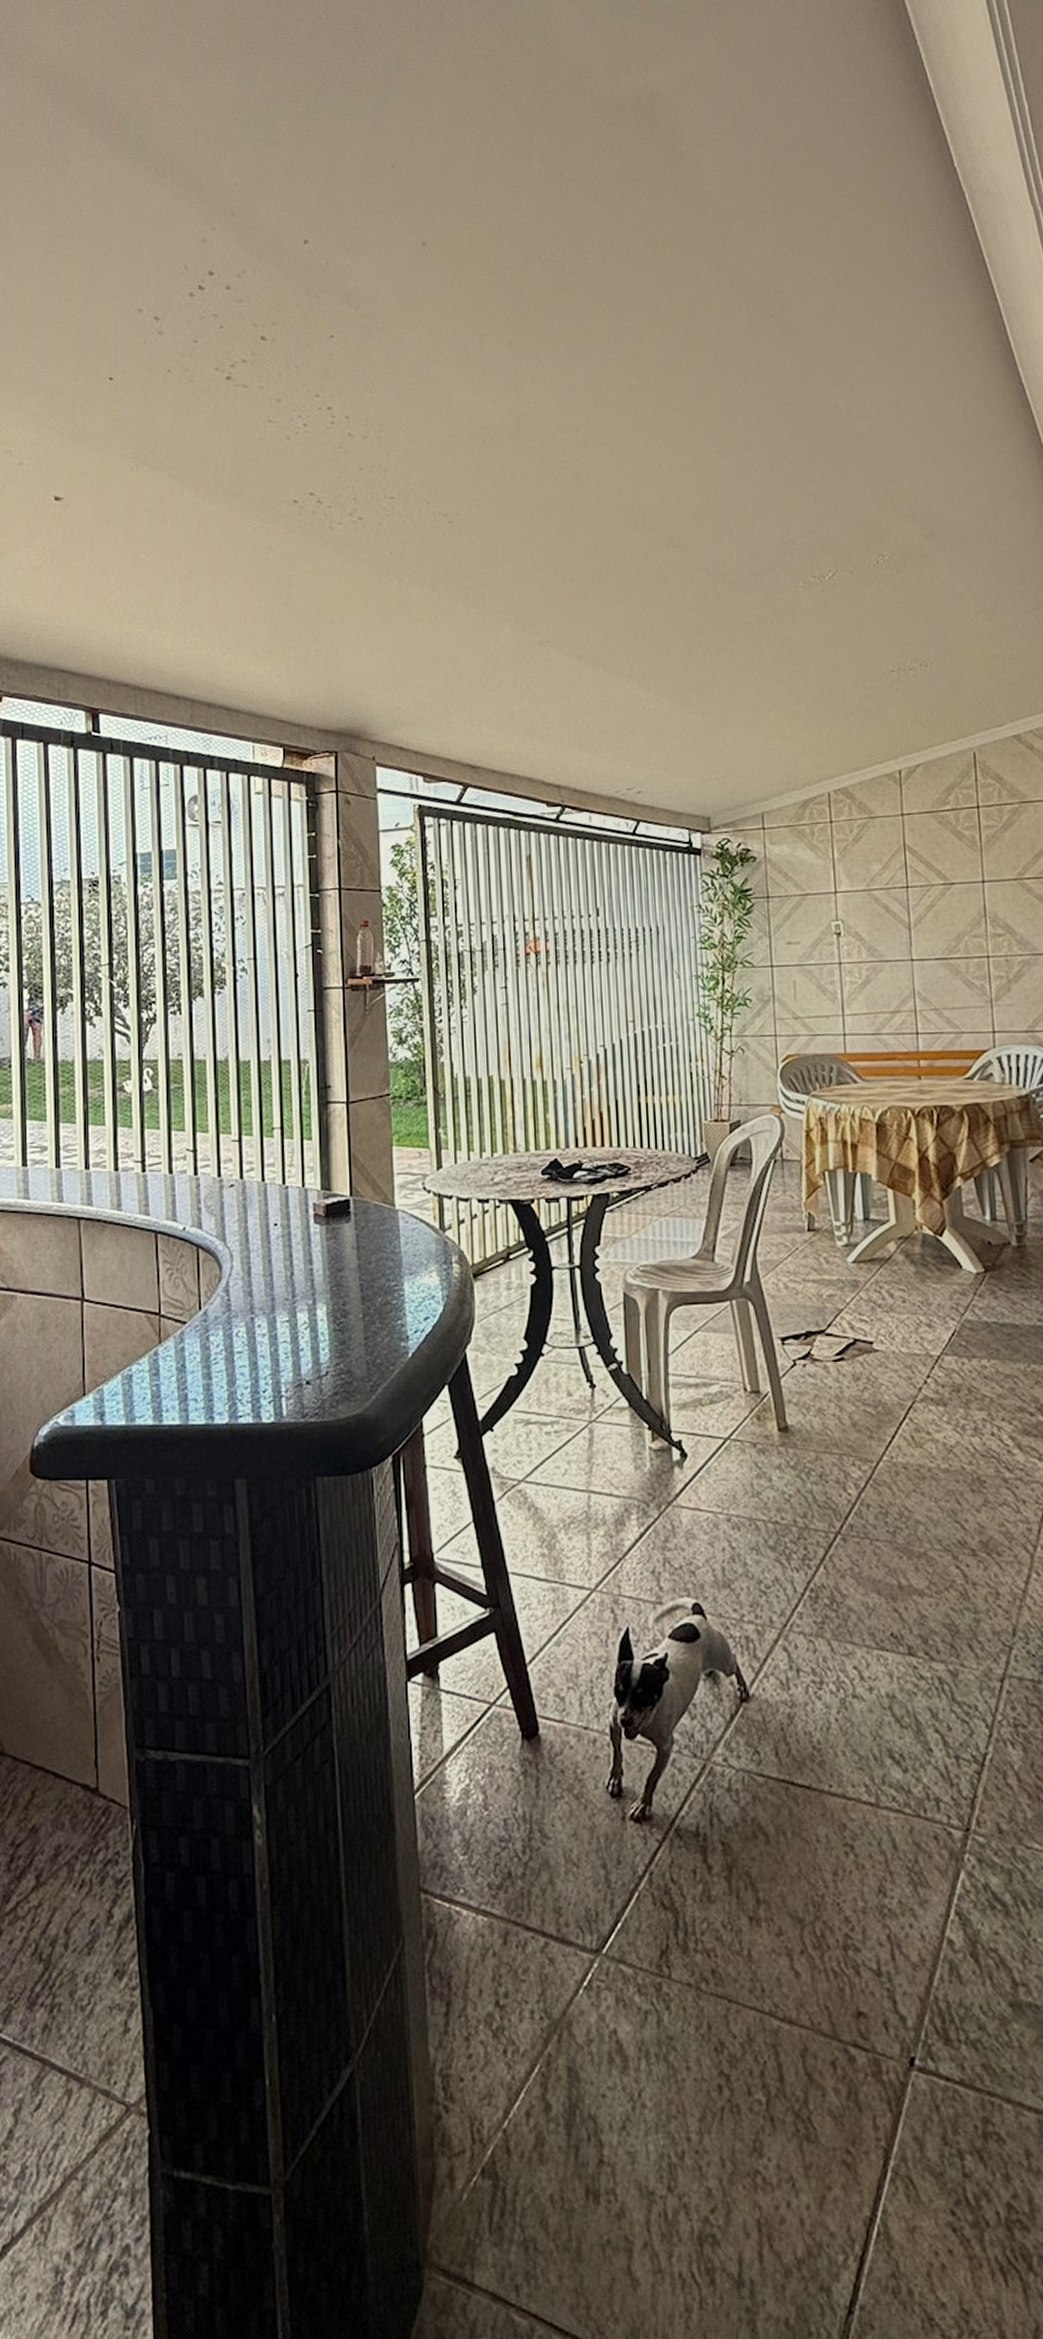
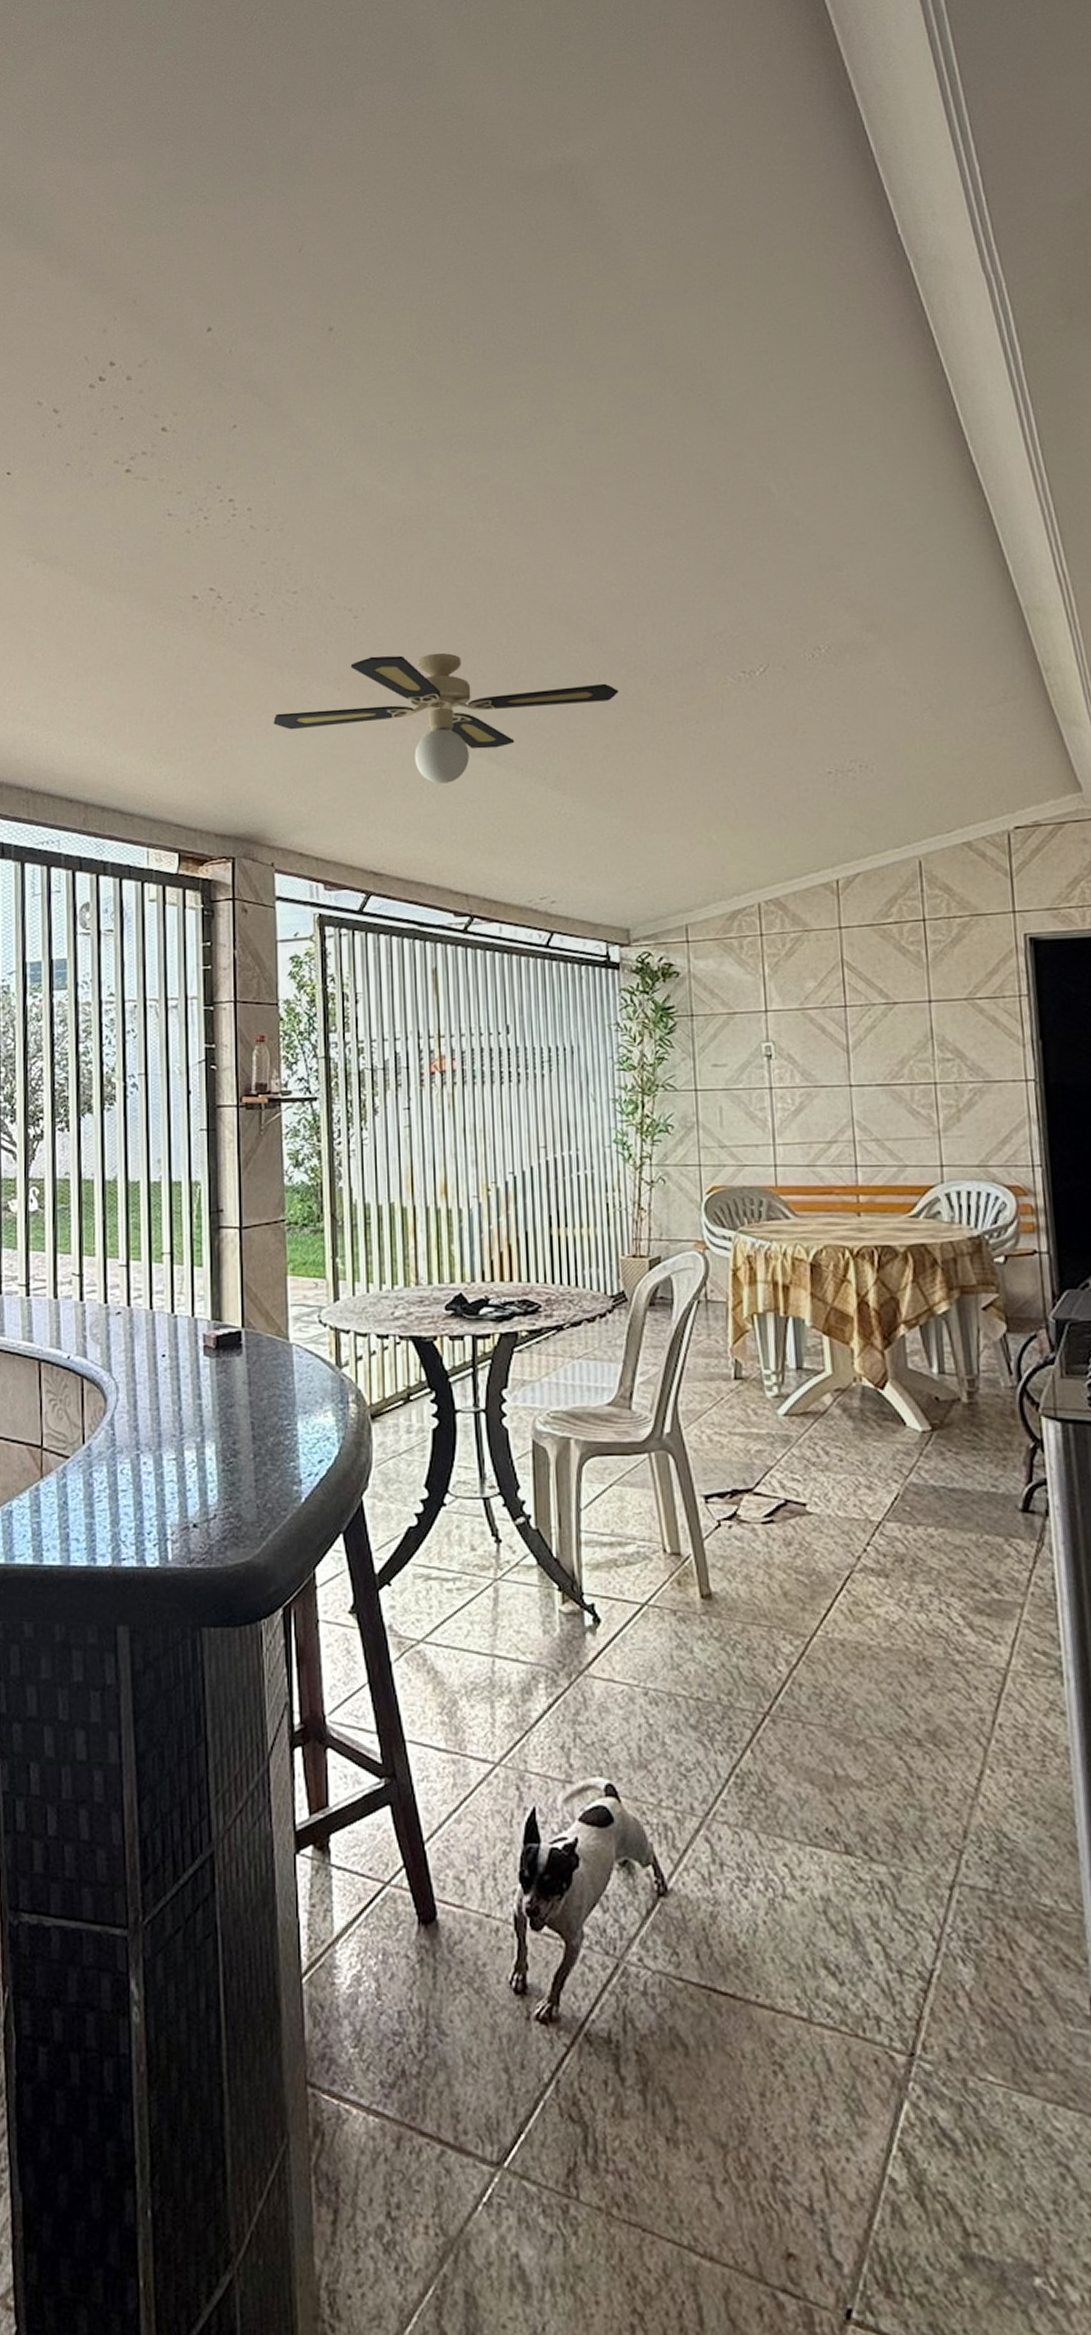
ceiling fan: none [373,556,699,682] -> present [273,652,619,784]

